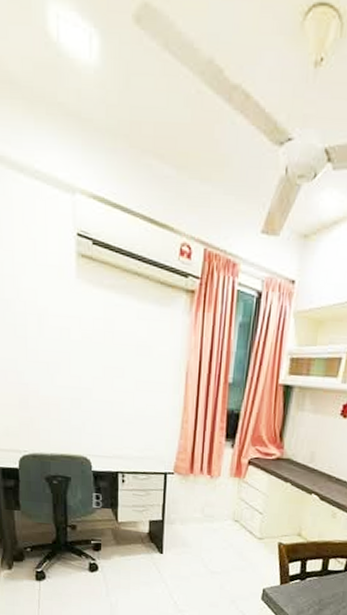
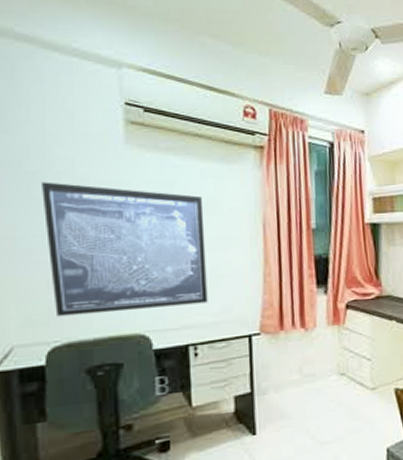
wall art: none [13,310,137,439] -> present [42,182,208,317]

